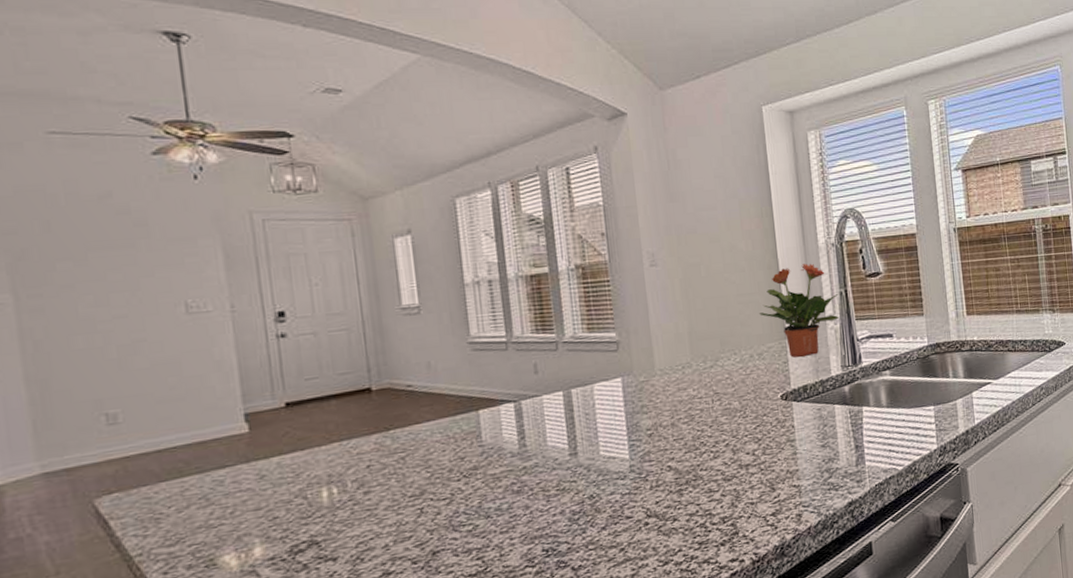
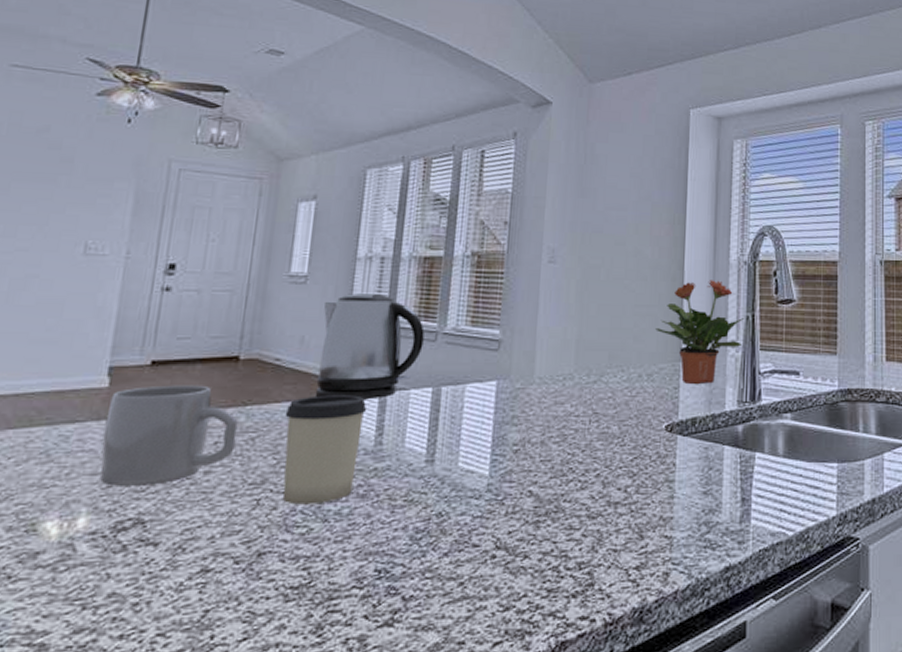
mug: none [254,418,388,517] -> present [100,385,239,486]
cup: none [428,407,507,508] -> present [282,395,367,505]
kettle: none [443,314,547,415] -> present [314,292,425,400]

